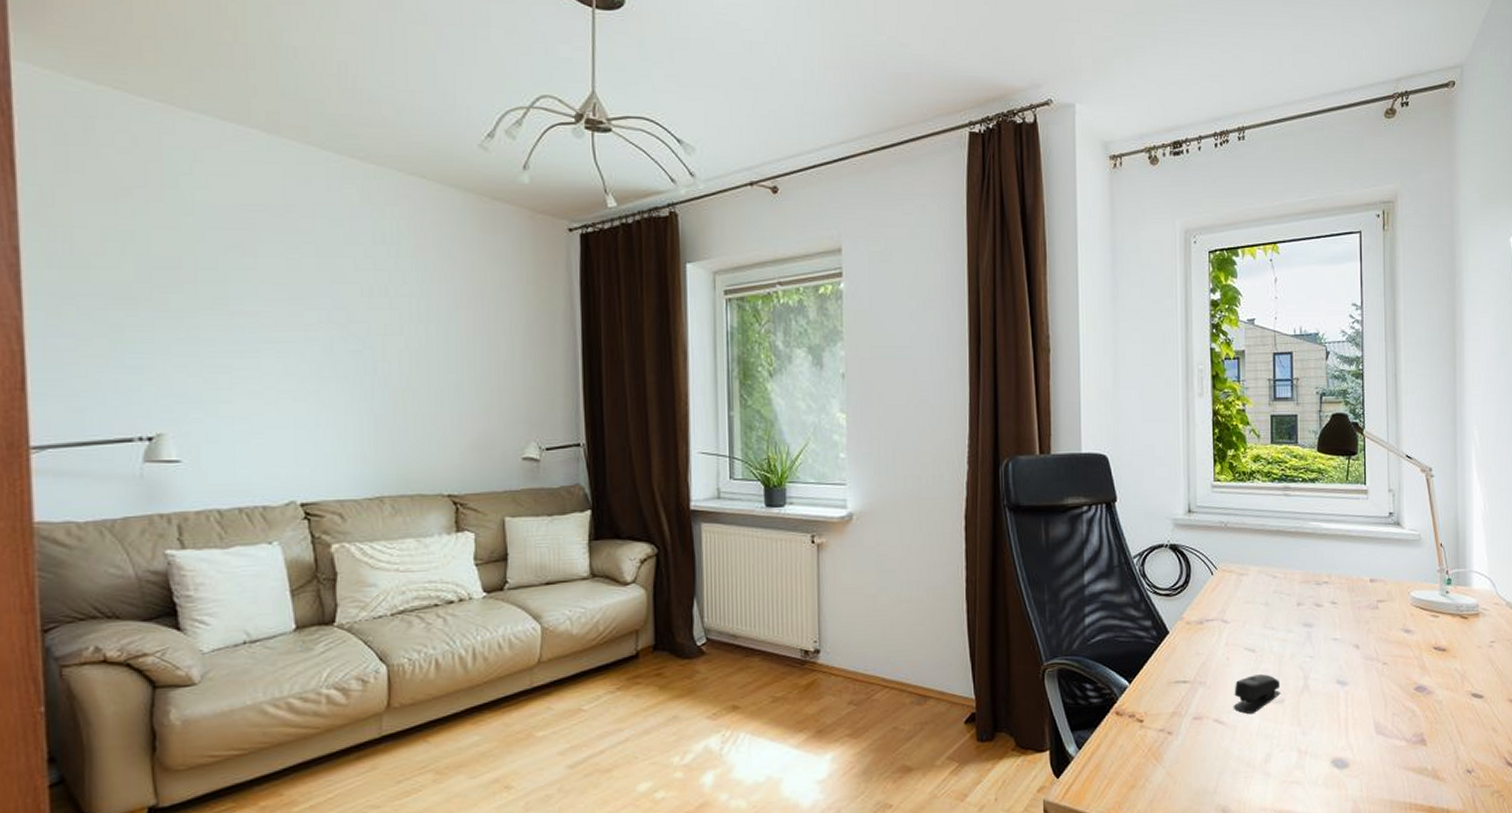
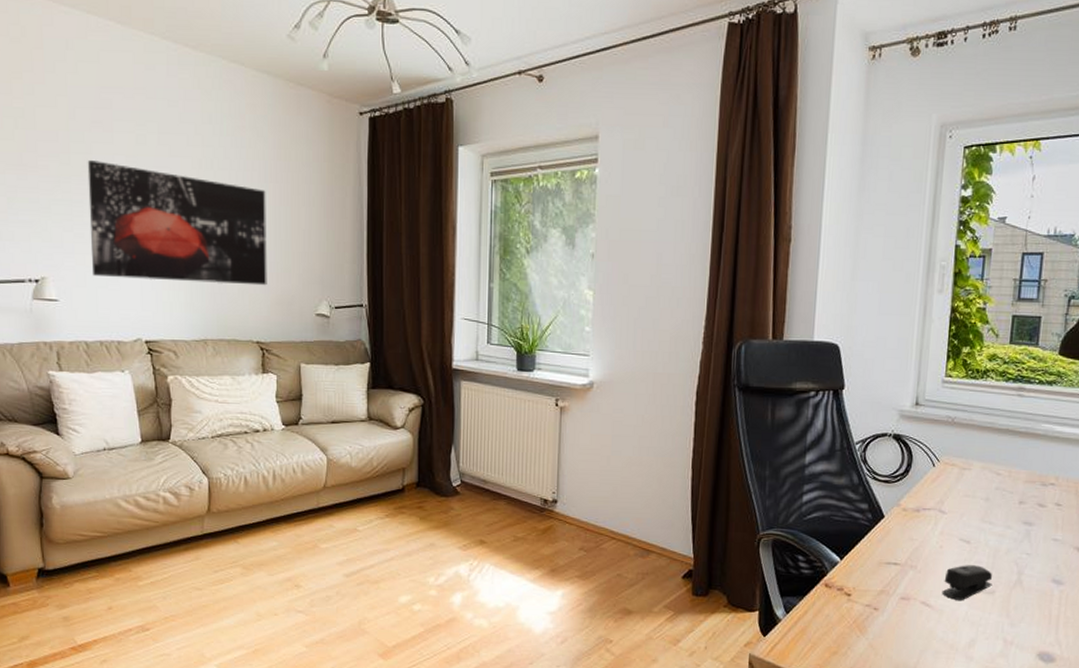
wall art: none [221,290,460,430] -> present [87,160,267,286]

